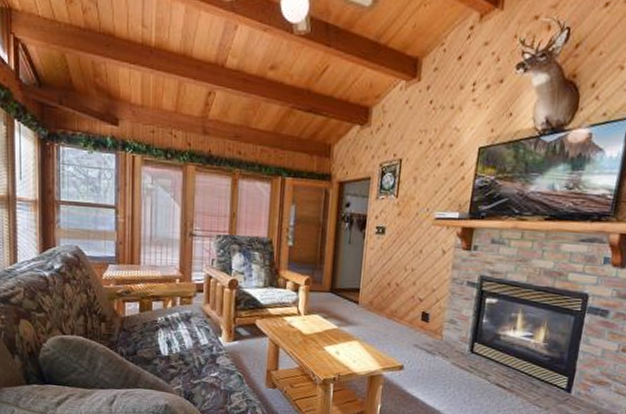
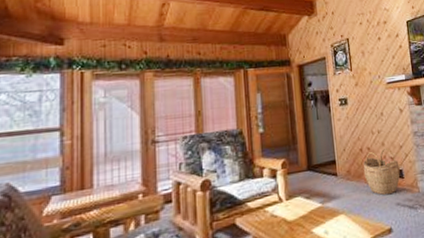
woven basket: none [386,287,427,335] -> present [363,147,401,196]

